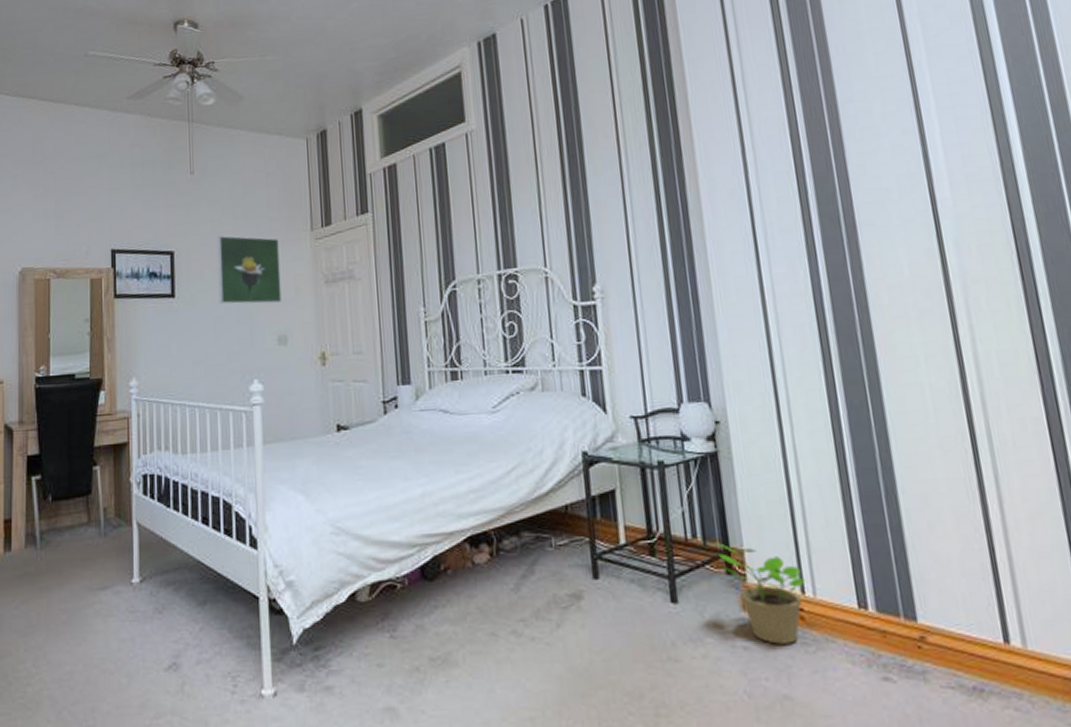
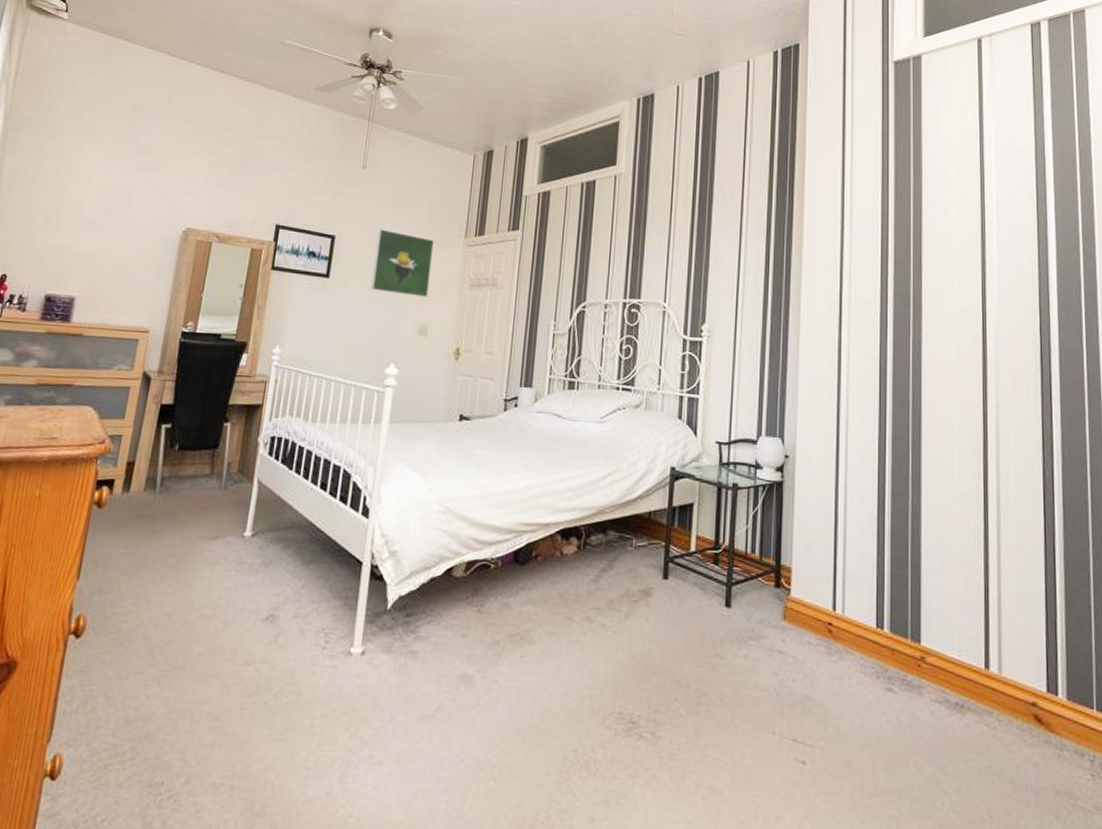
potted plant: present [715,543,805,644] -> none [769,559,838,652]

